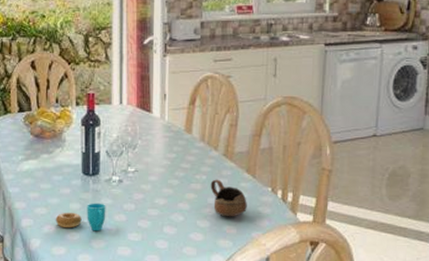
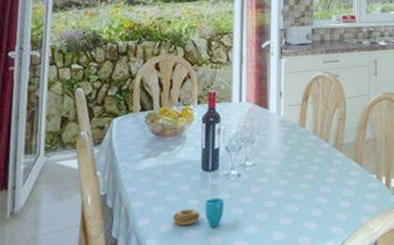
cup: present [210,179,247,217] -> none [322,169,356,205]

